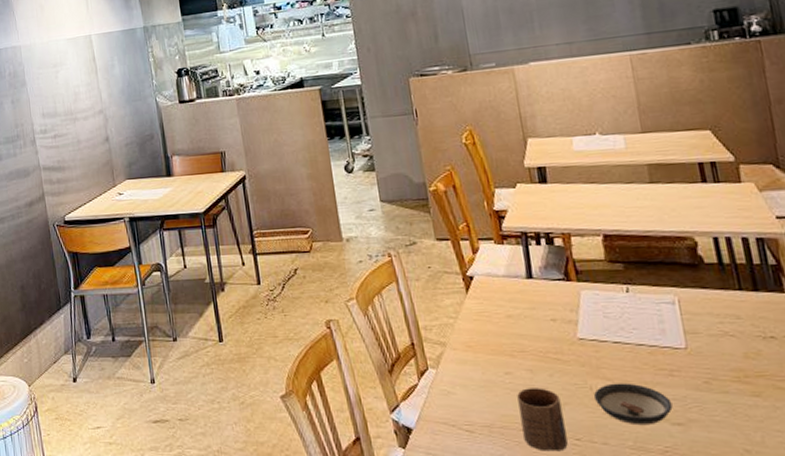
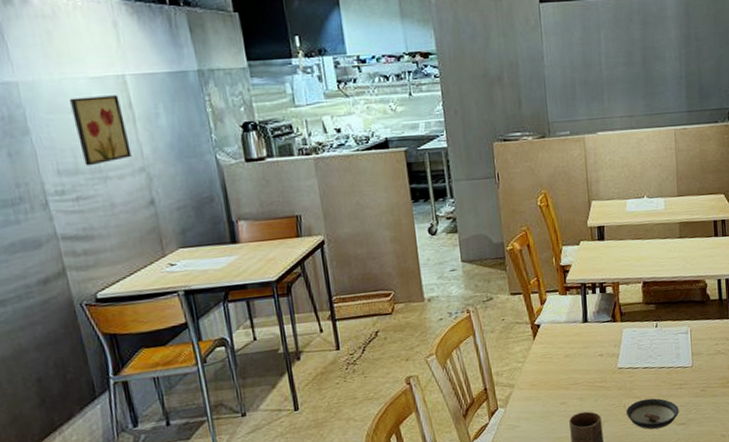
wall art: none [53,51,94,110] -> present [70,95,132,166]

